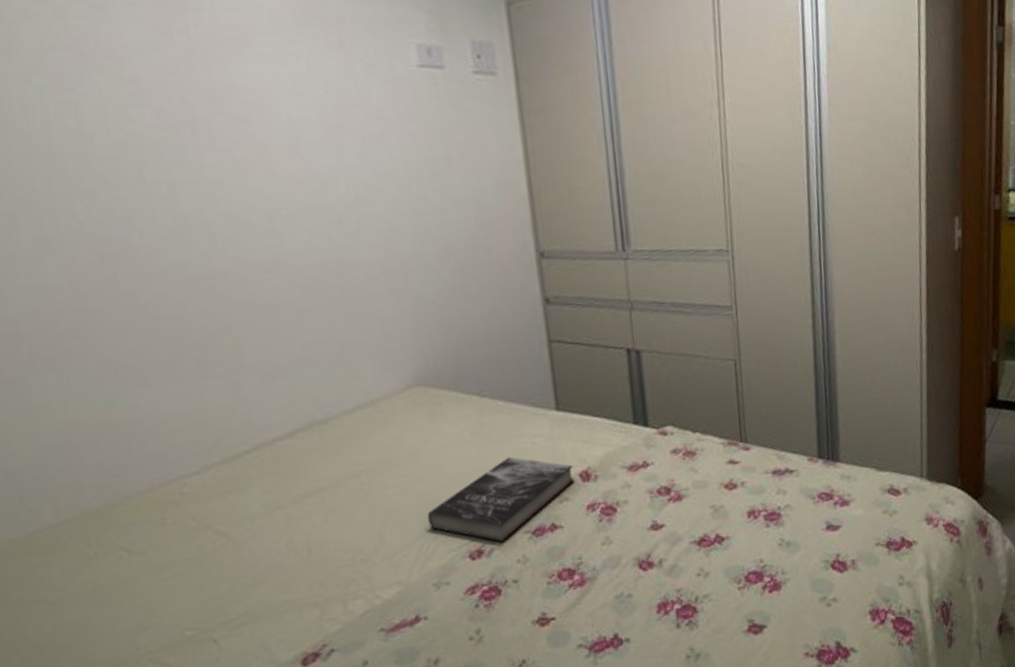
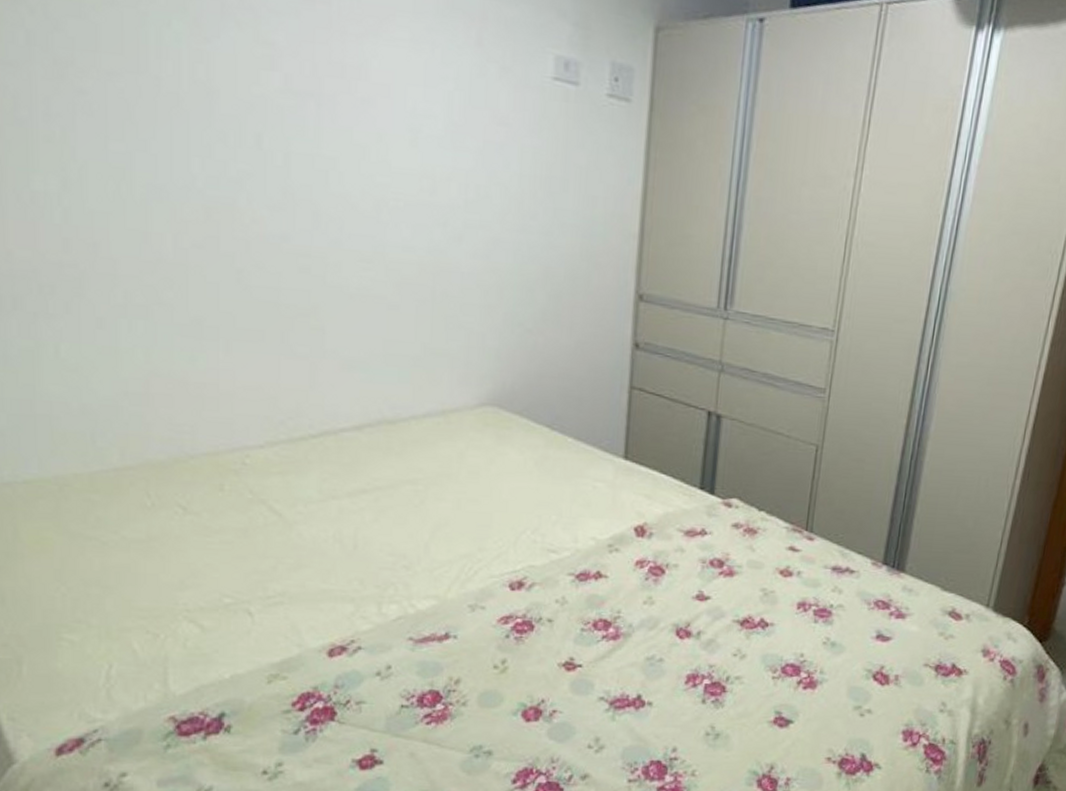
book: present [427,456,575,542] -> none [475,495,630,579]

